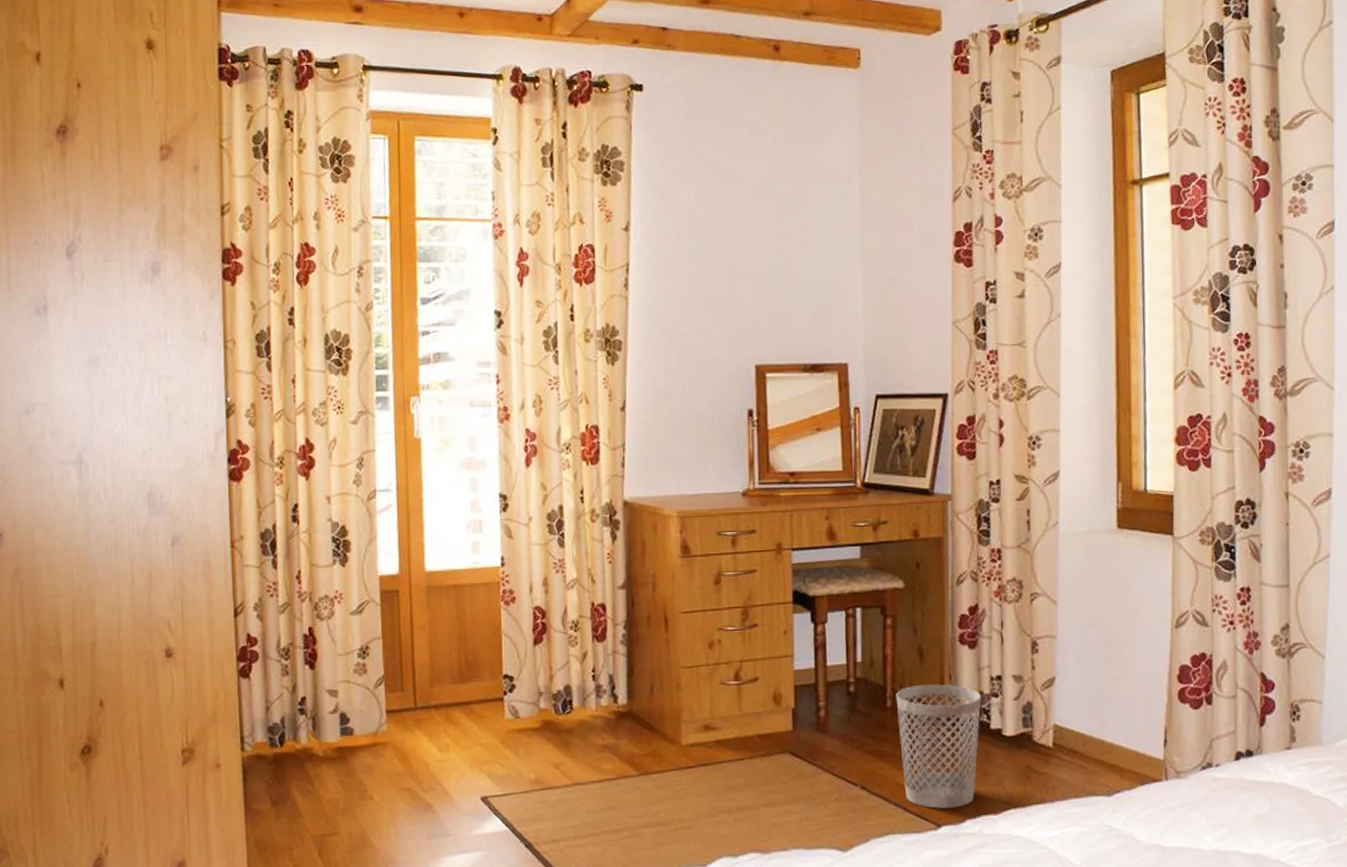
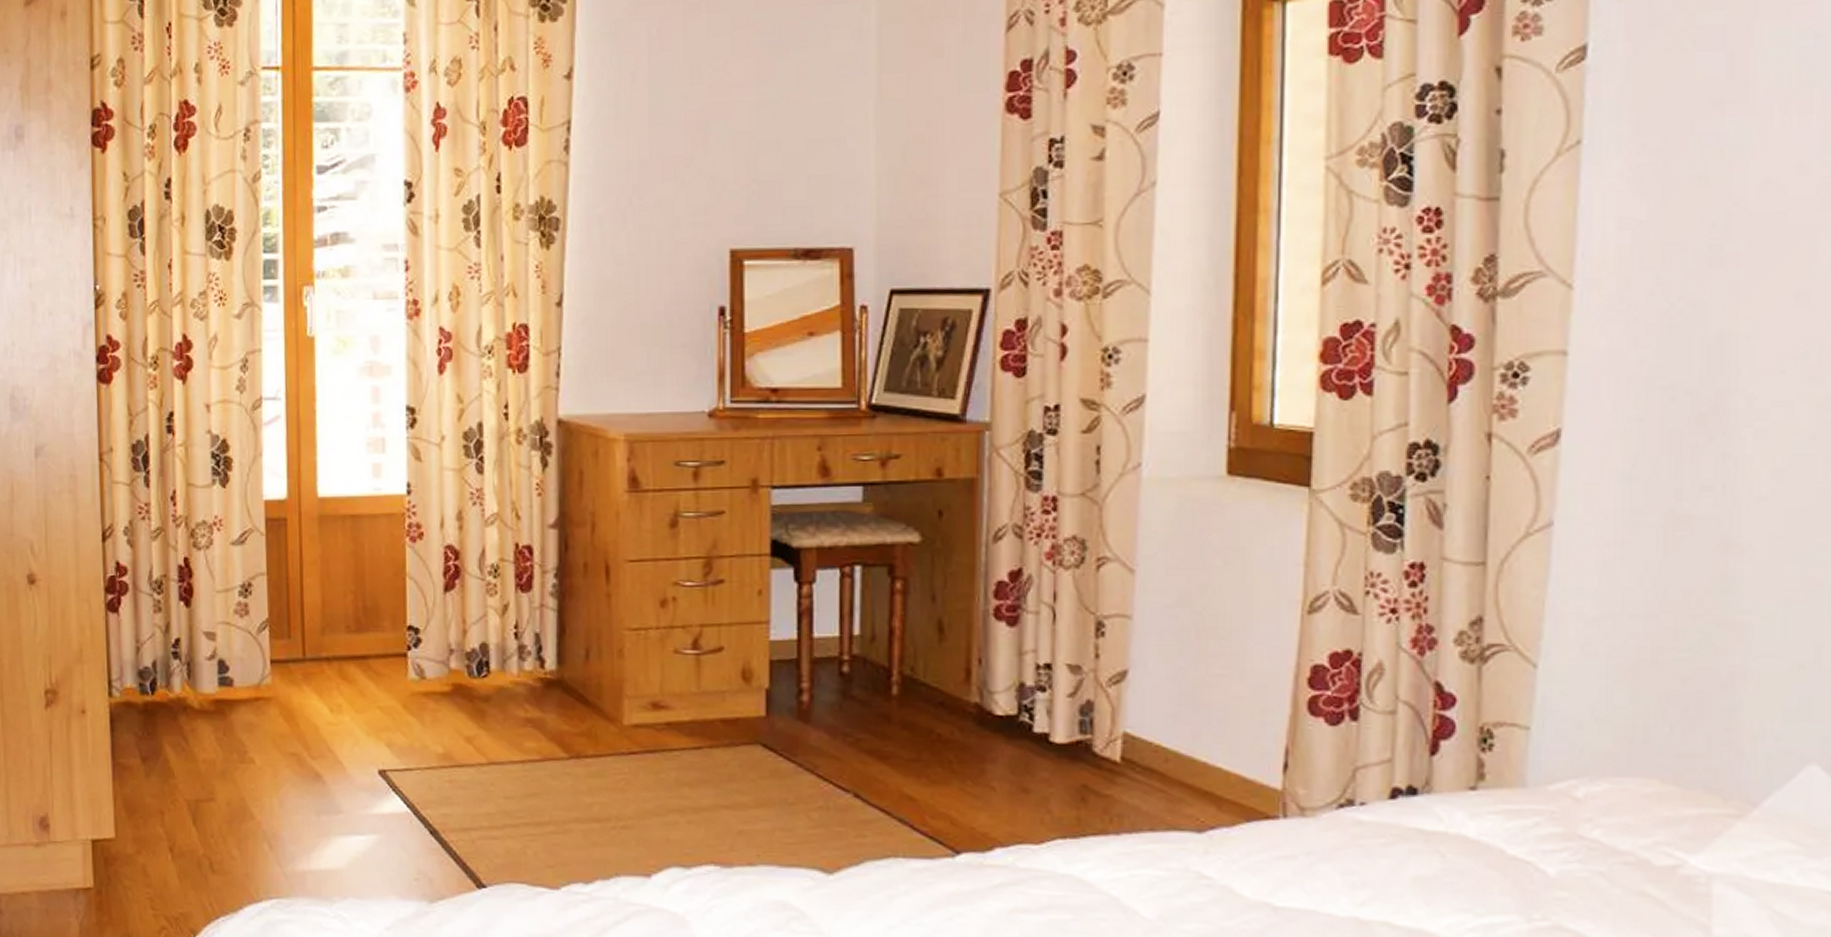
wastebasket: present [896,684,981,809] -> none [904,669,1022,831]

